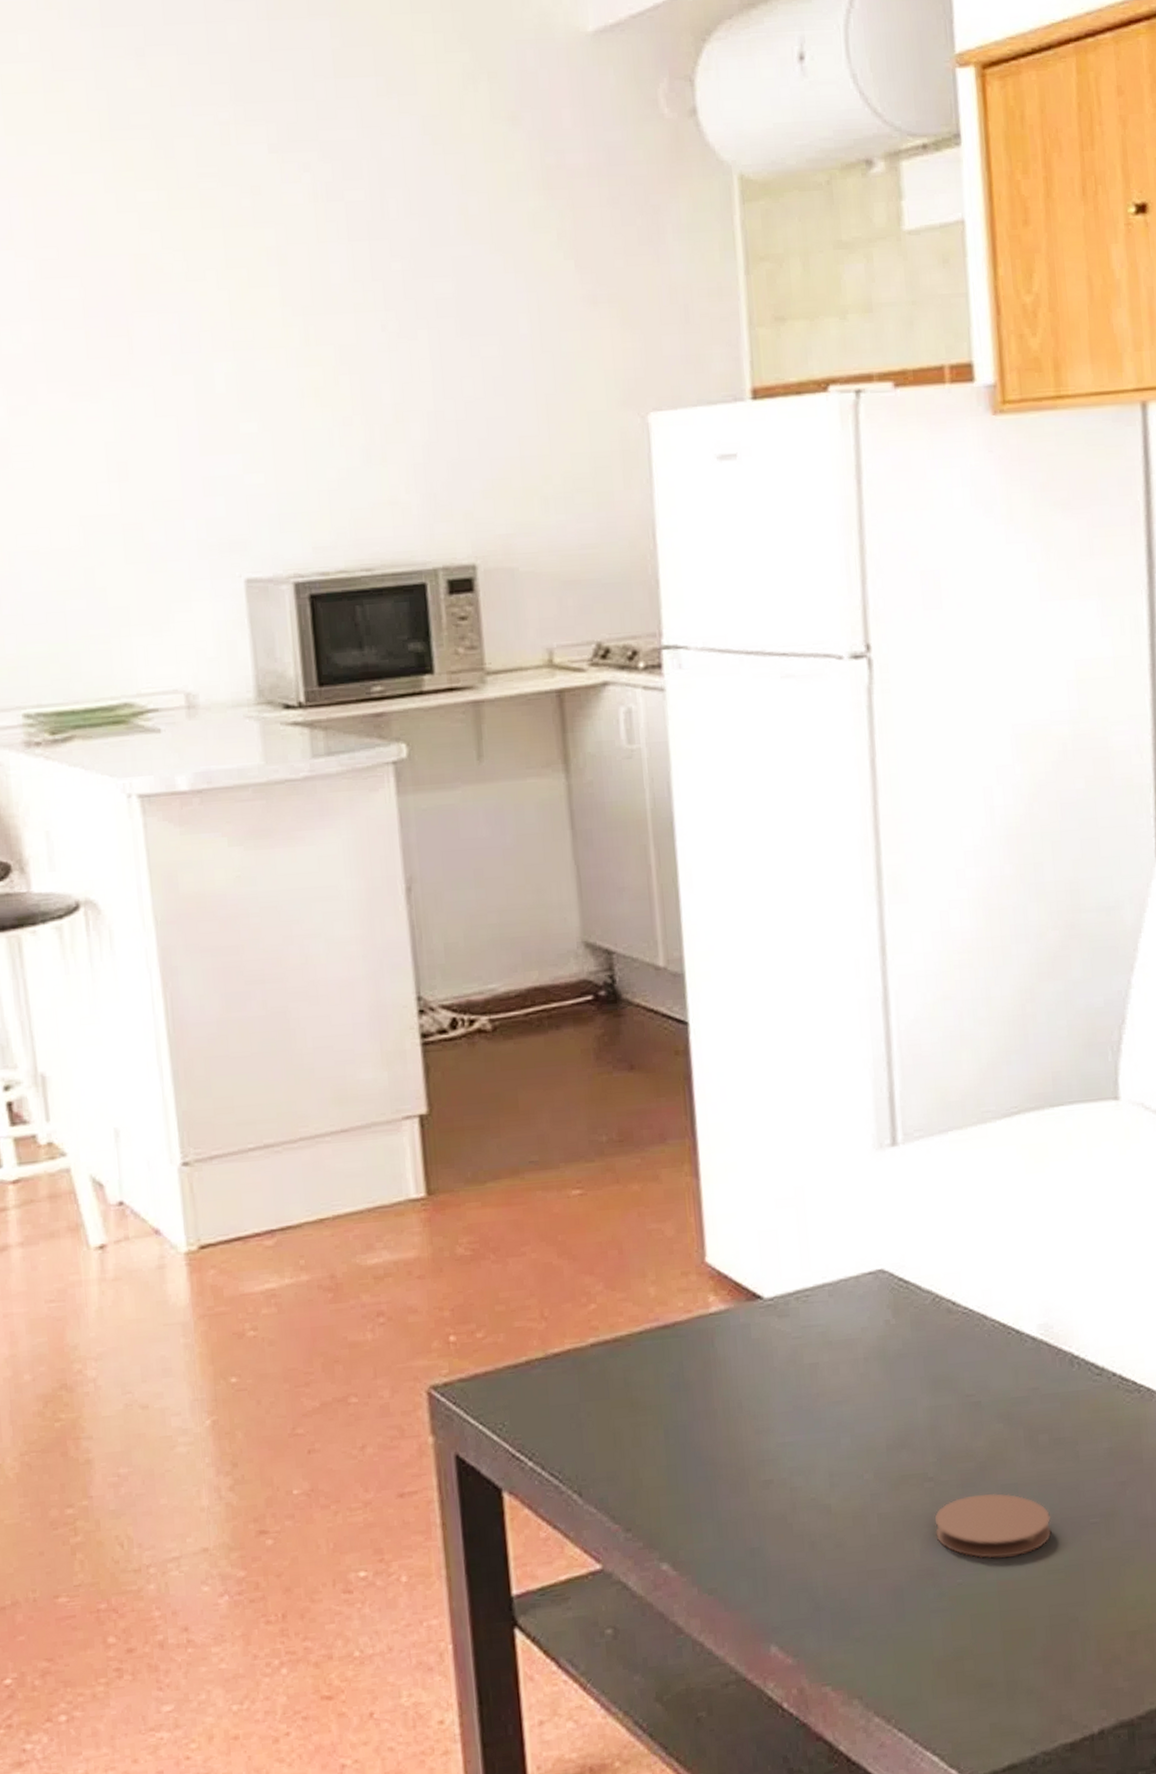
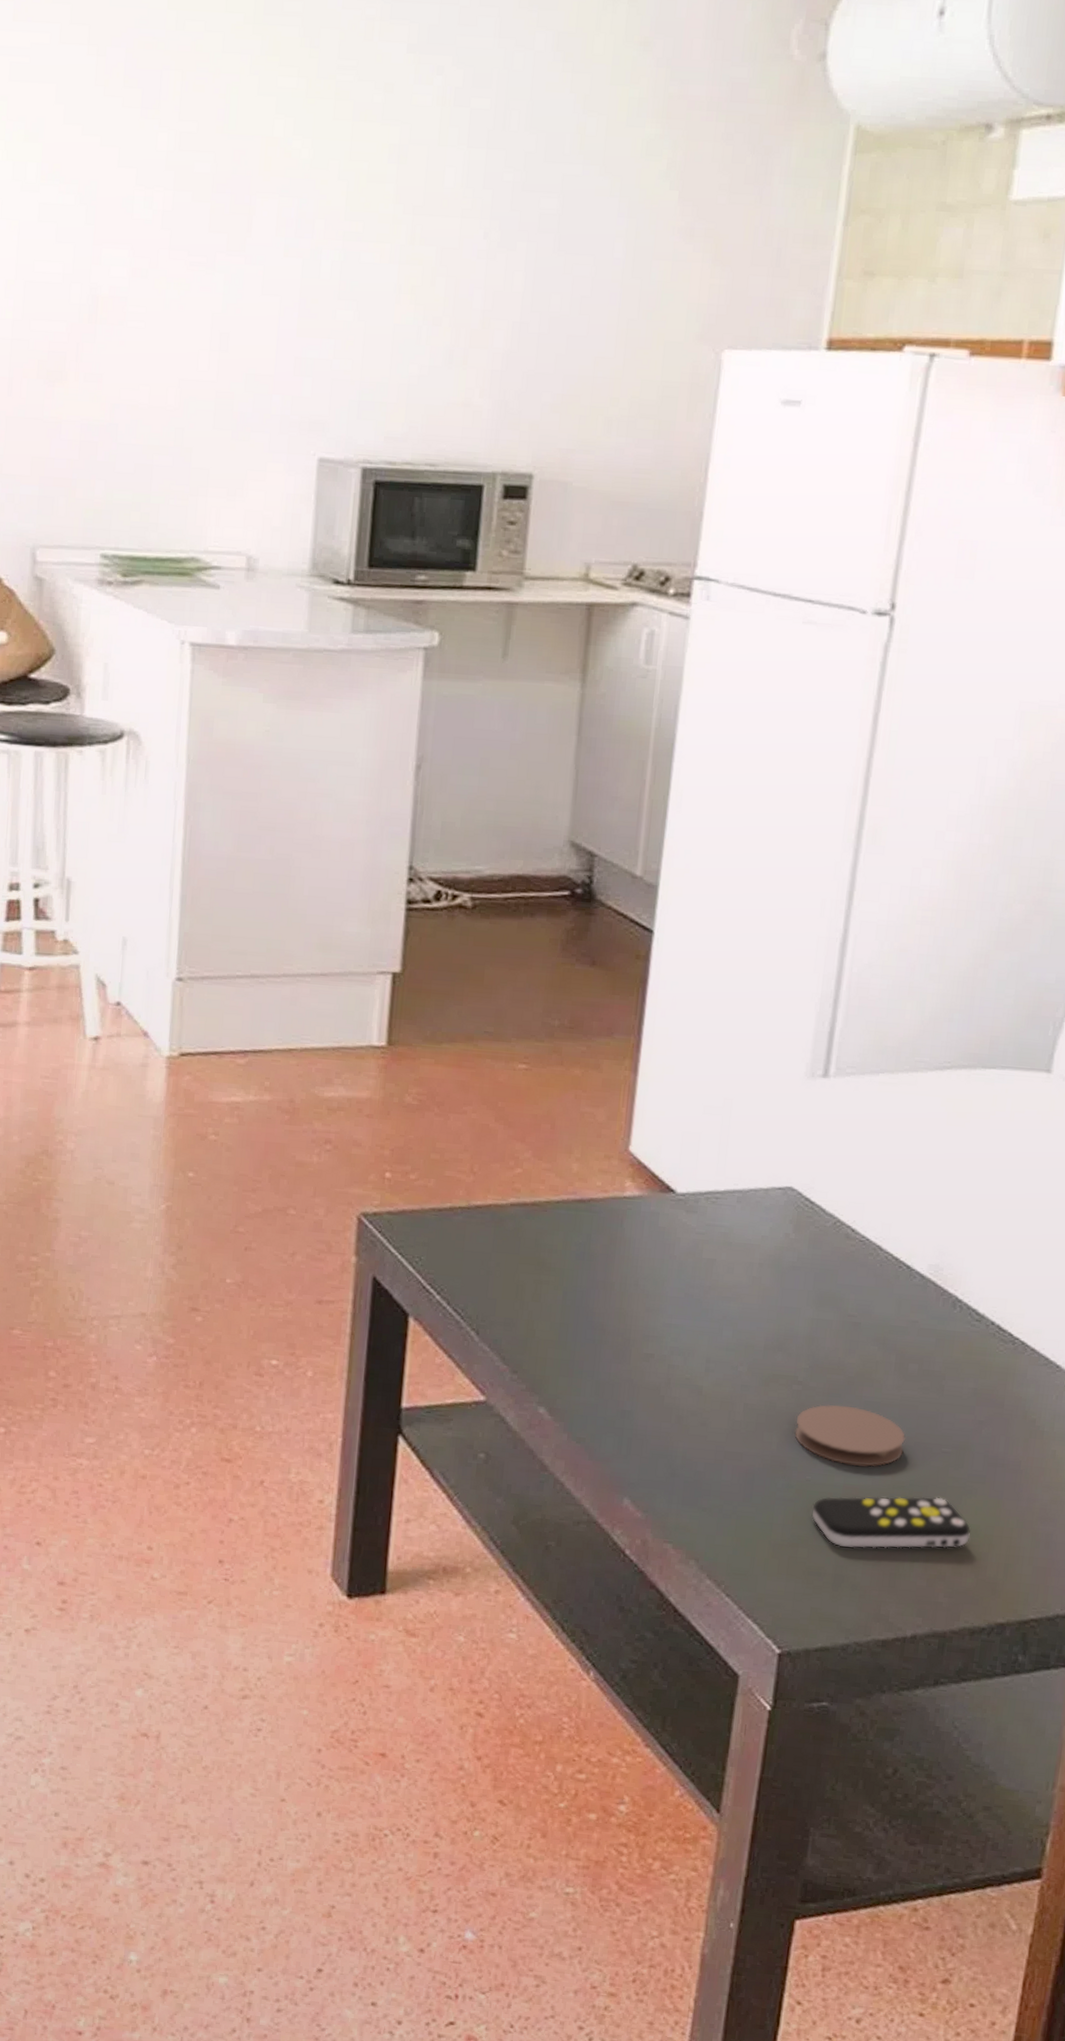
remote control: none [969,1573,1137,1651] -> present [811,1497,971,1548]

